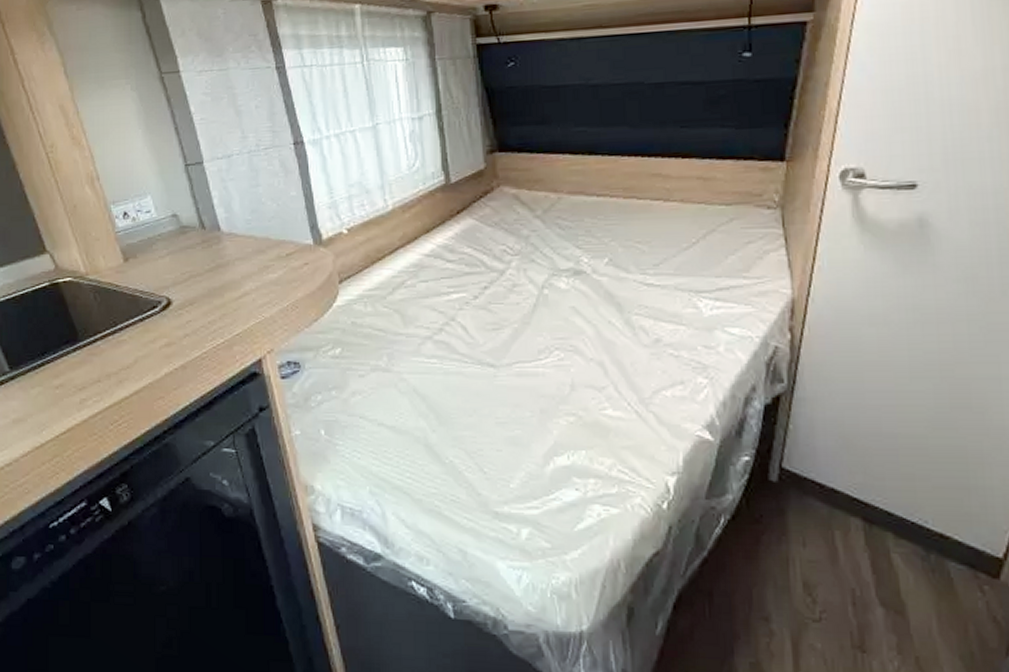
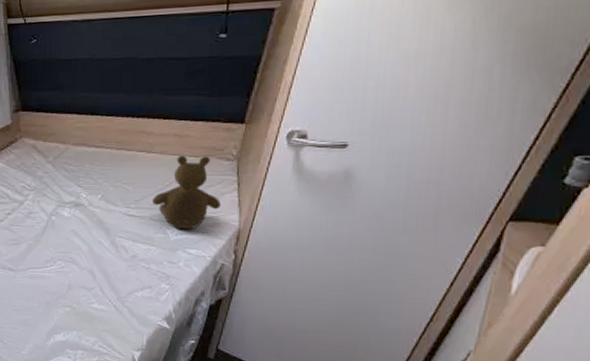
teddy bear: none [676,203,766,301] -> present [153,155,221,230]

